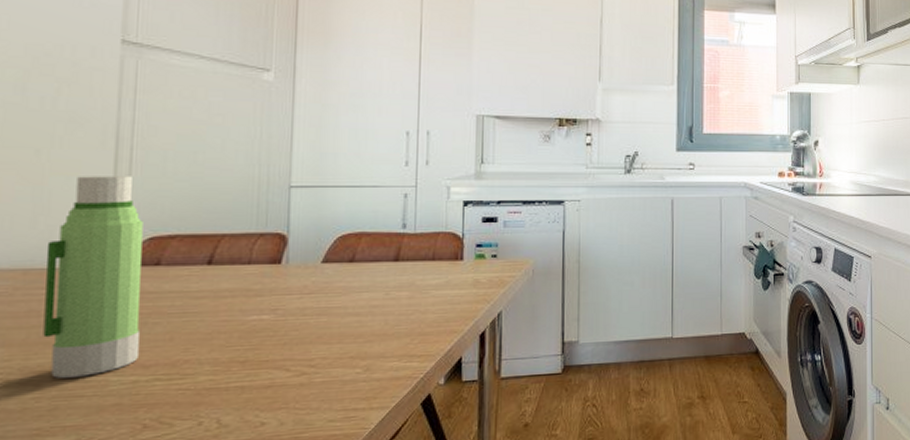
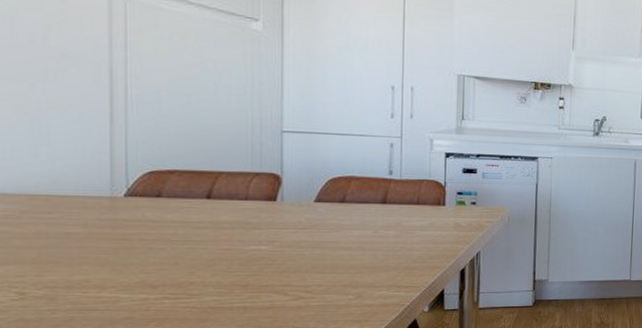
water bottle: present [43,176,143,378] -> none [49,110,147,293]

